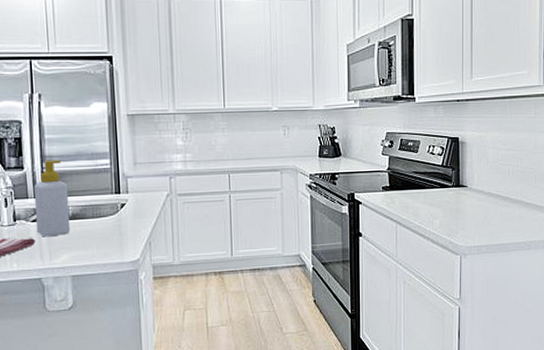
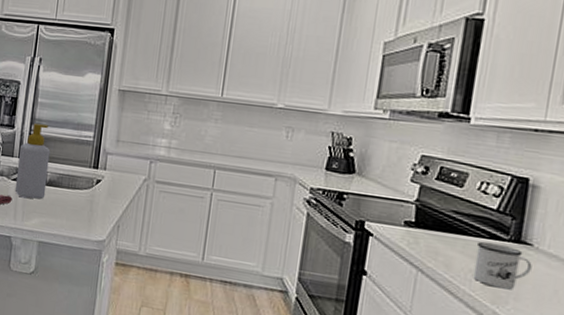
mug: none [432,190,469,224] -> present [473,241,532,290]

